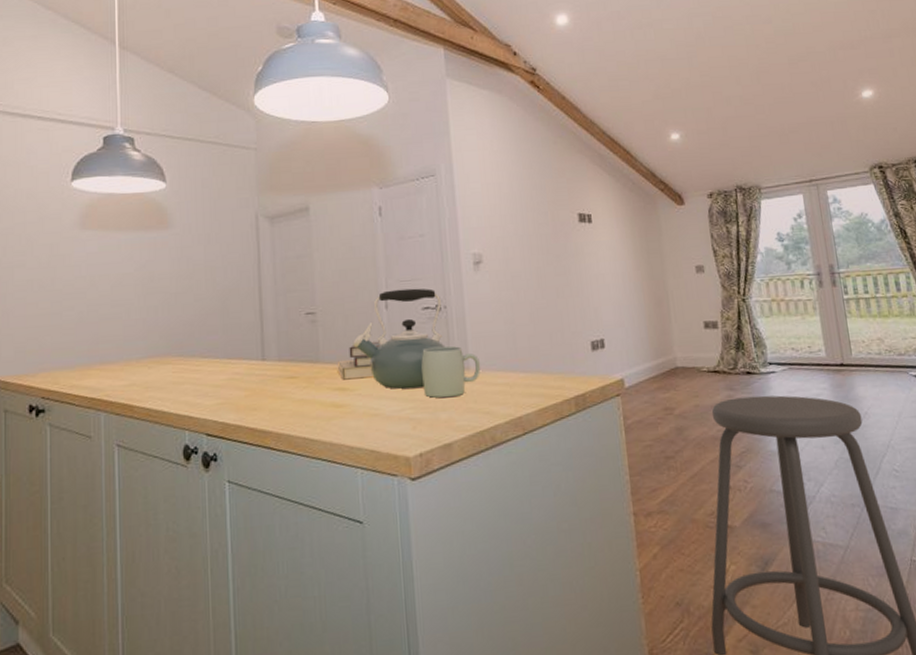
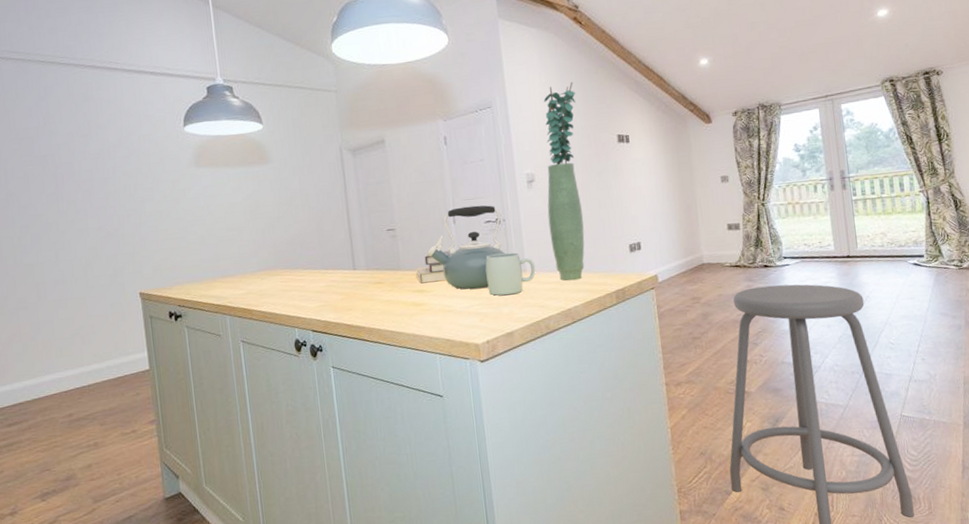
vase: none [494,151,539,383] -> present [543,81,585,281]

